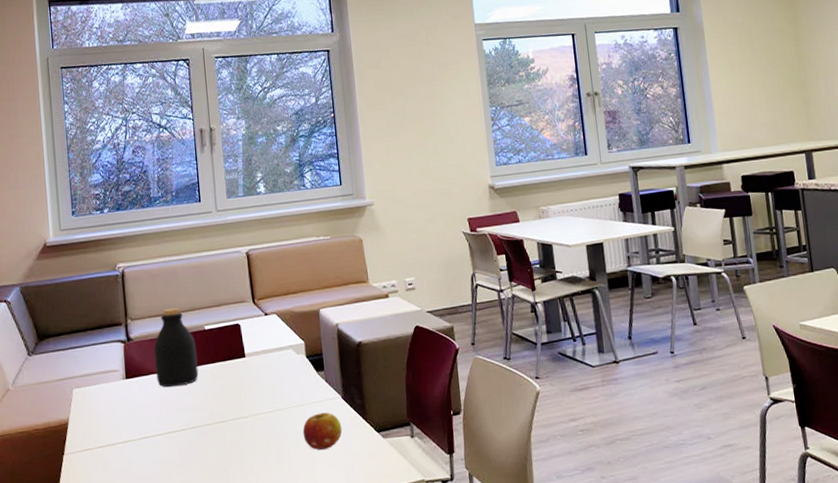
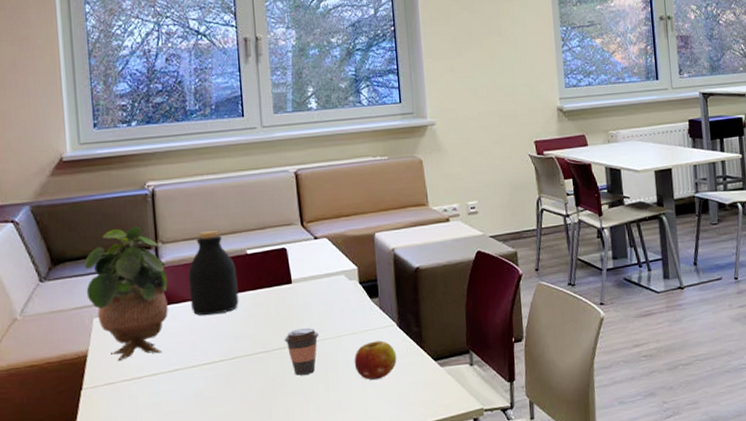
potted plant: none [65,304,137,428] -> present [84,226,168,361]
coffee cup: none [239,399,270,445] -> present [284,328,319,376]

